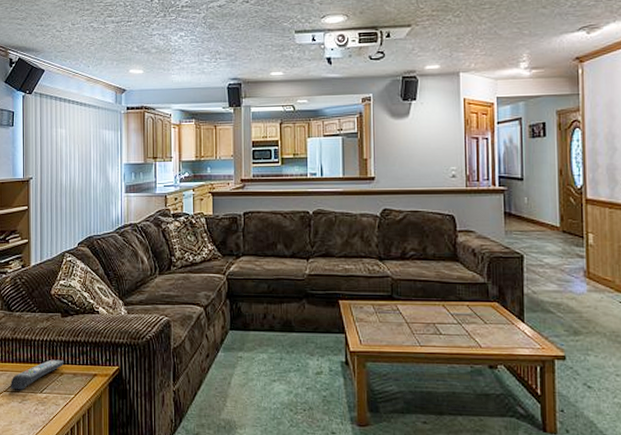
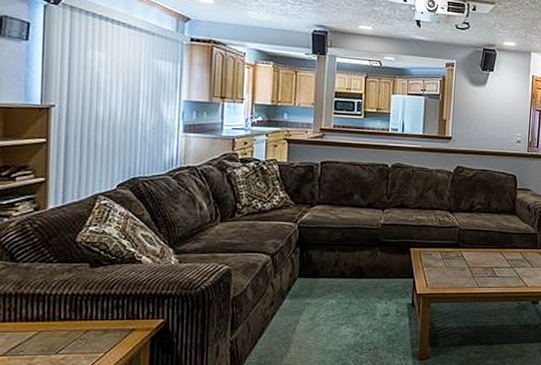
remote control: present [11,359,64,390] -> none [11,315,92,353]

